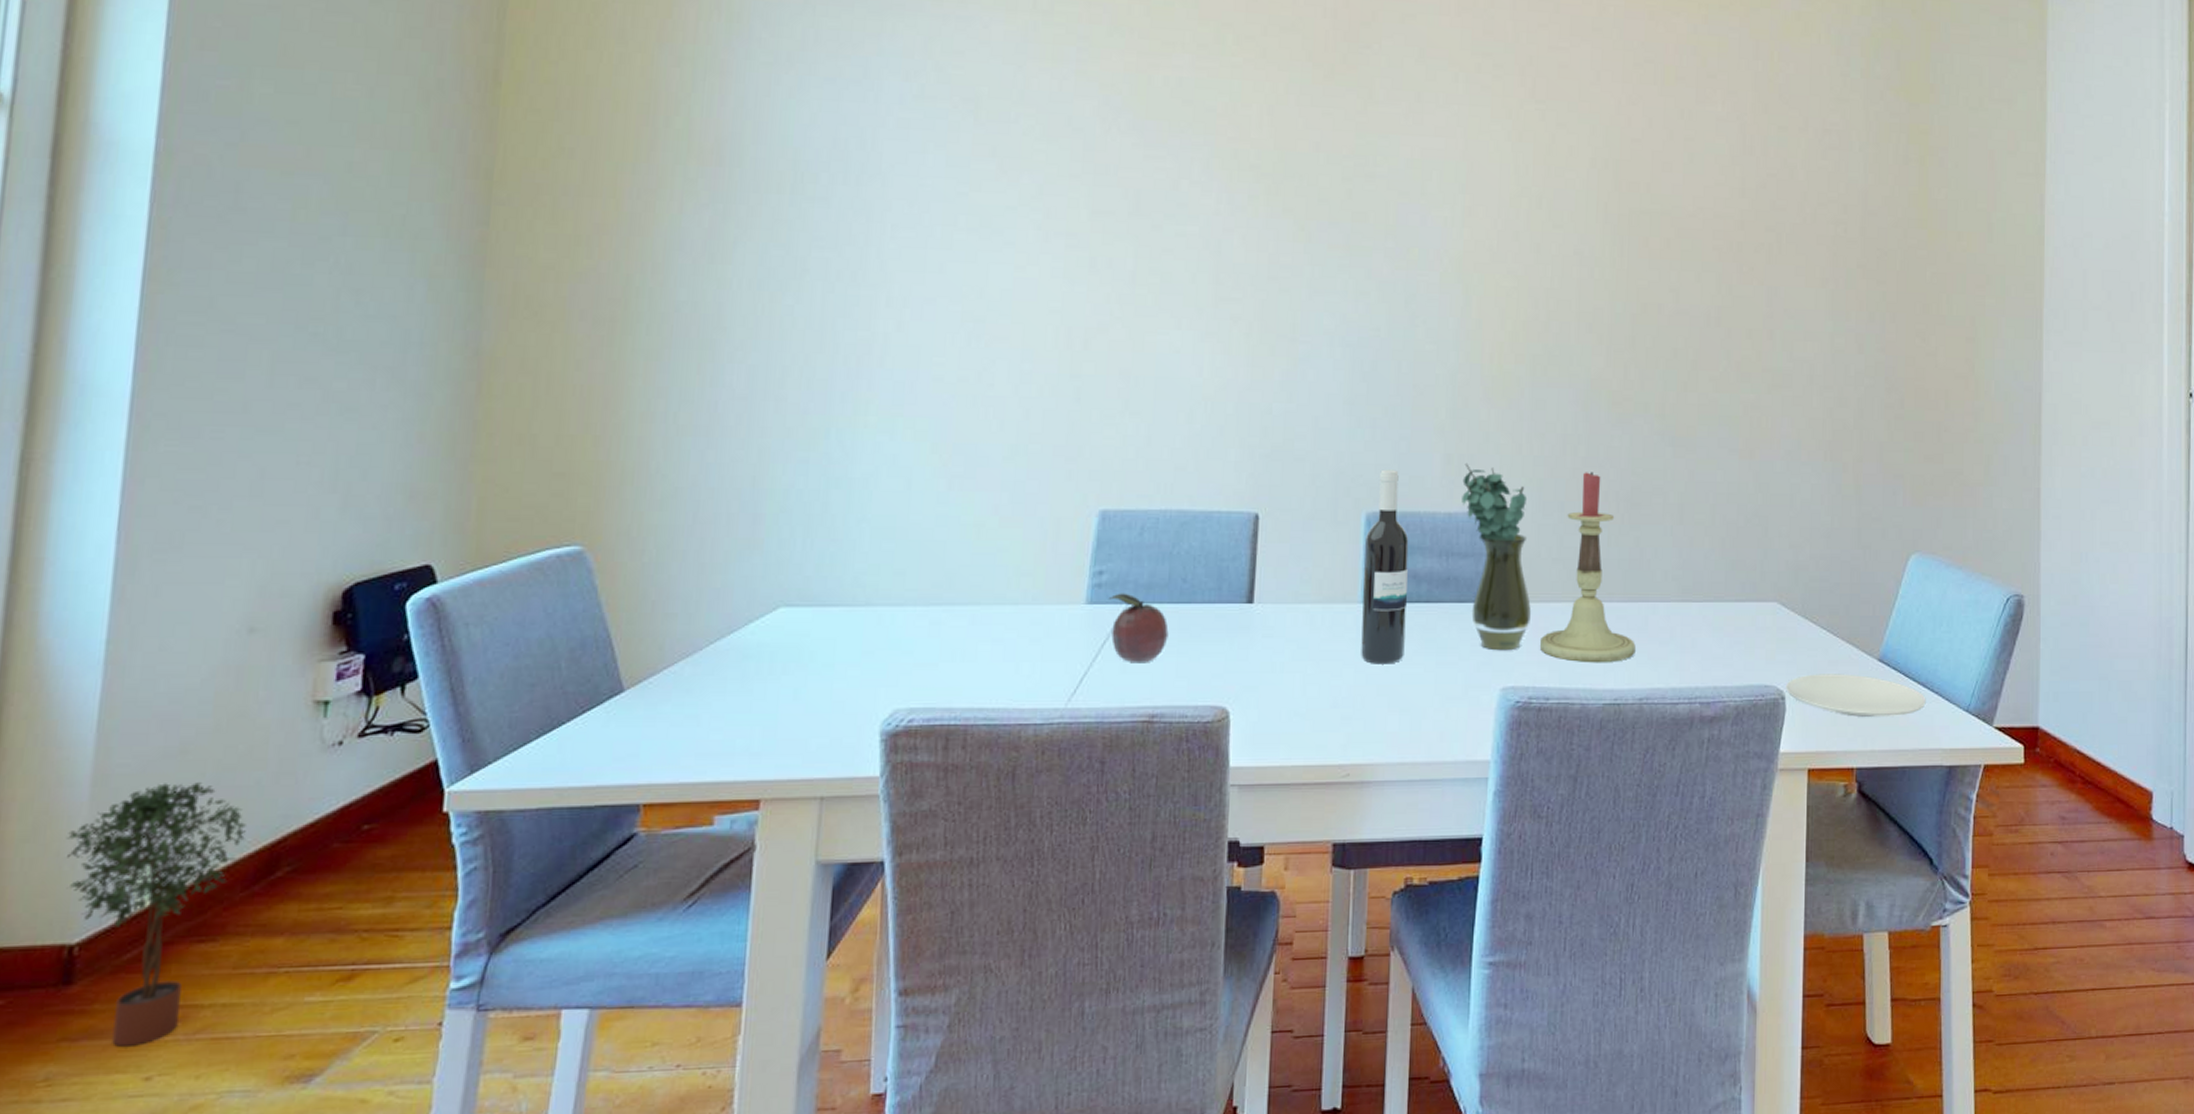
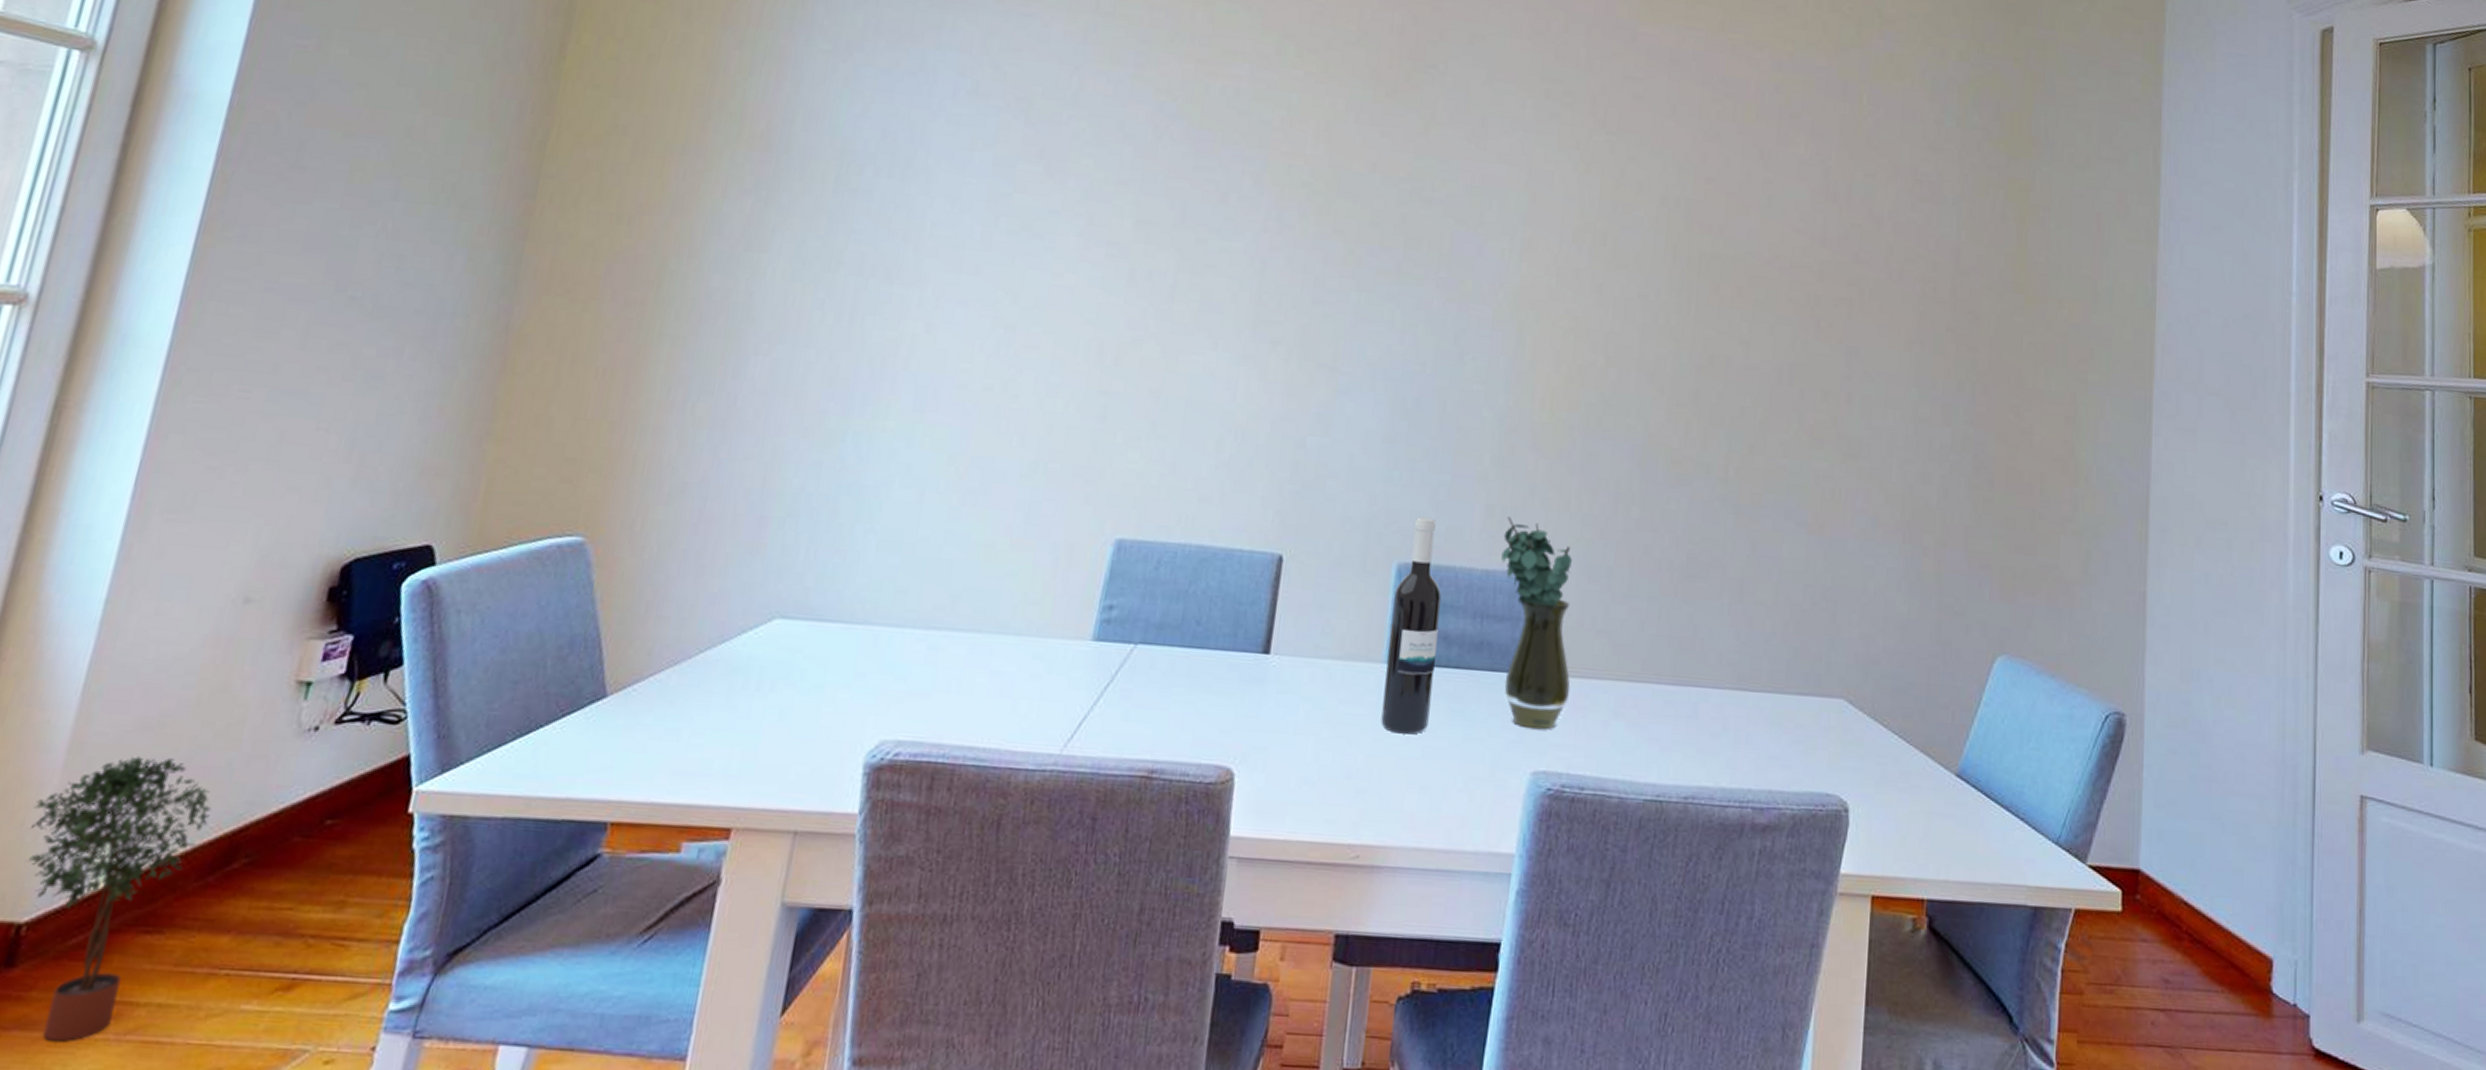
fruit: present [1108,593,1169,664] -> none [1115,631,1177,712]
candlestick: present [1540,472,1636,662] -> none [1577,536,1683,753]
plate: present [1785,674,1926,717] -> none [1849,785,2010,843]

